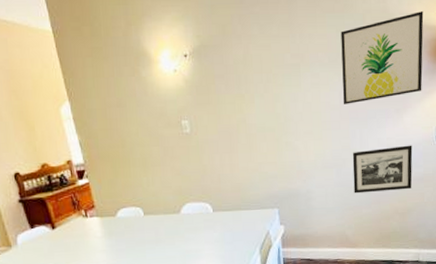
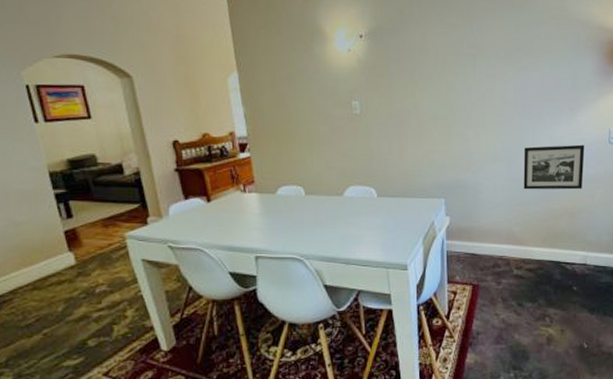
wall art: present [341,11,424,104] -> none [517,13,602,99]

